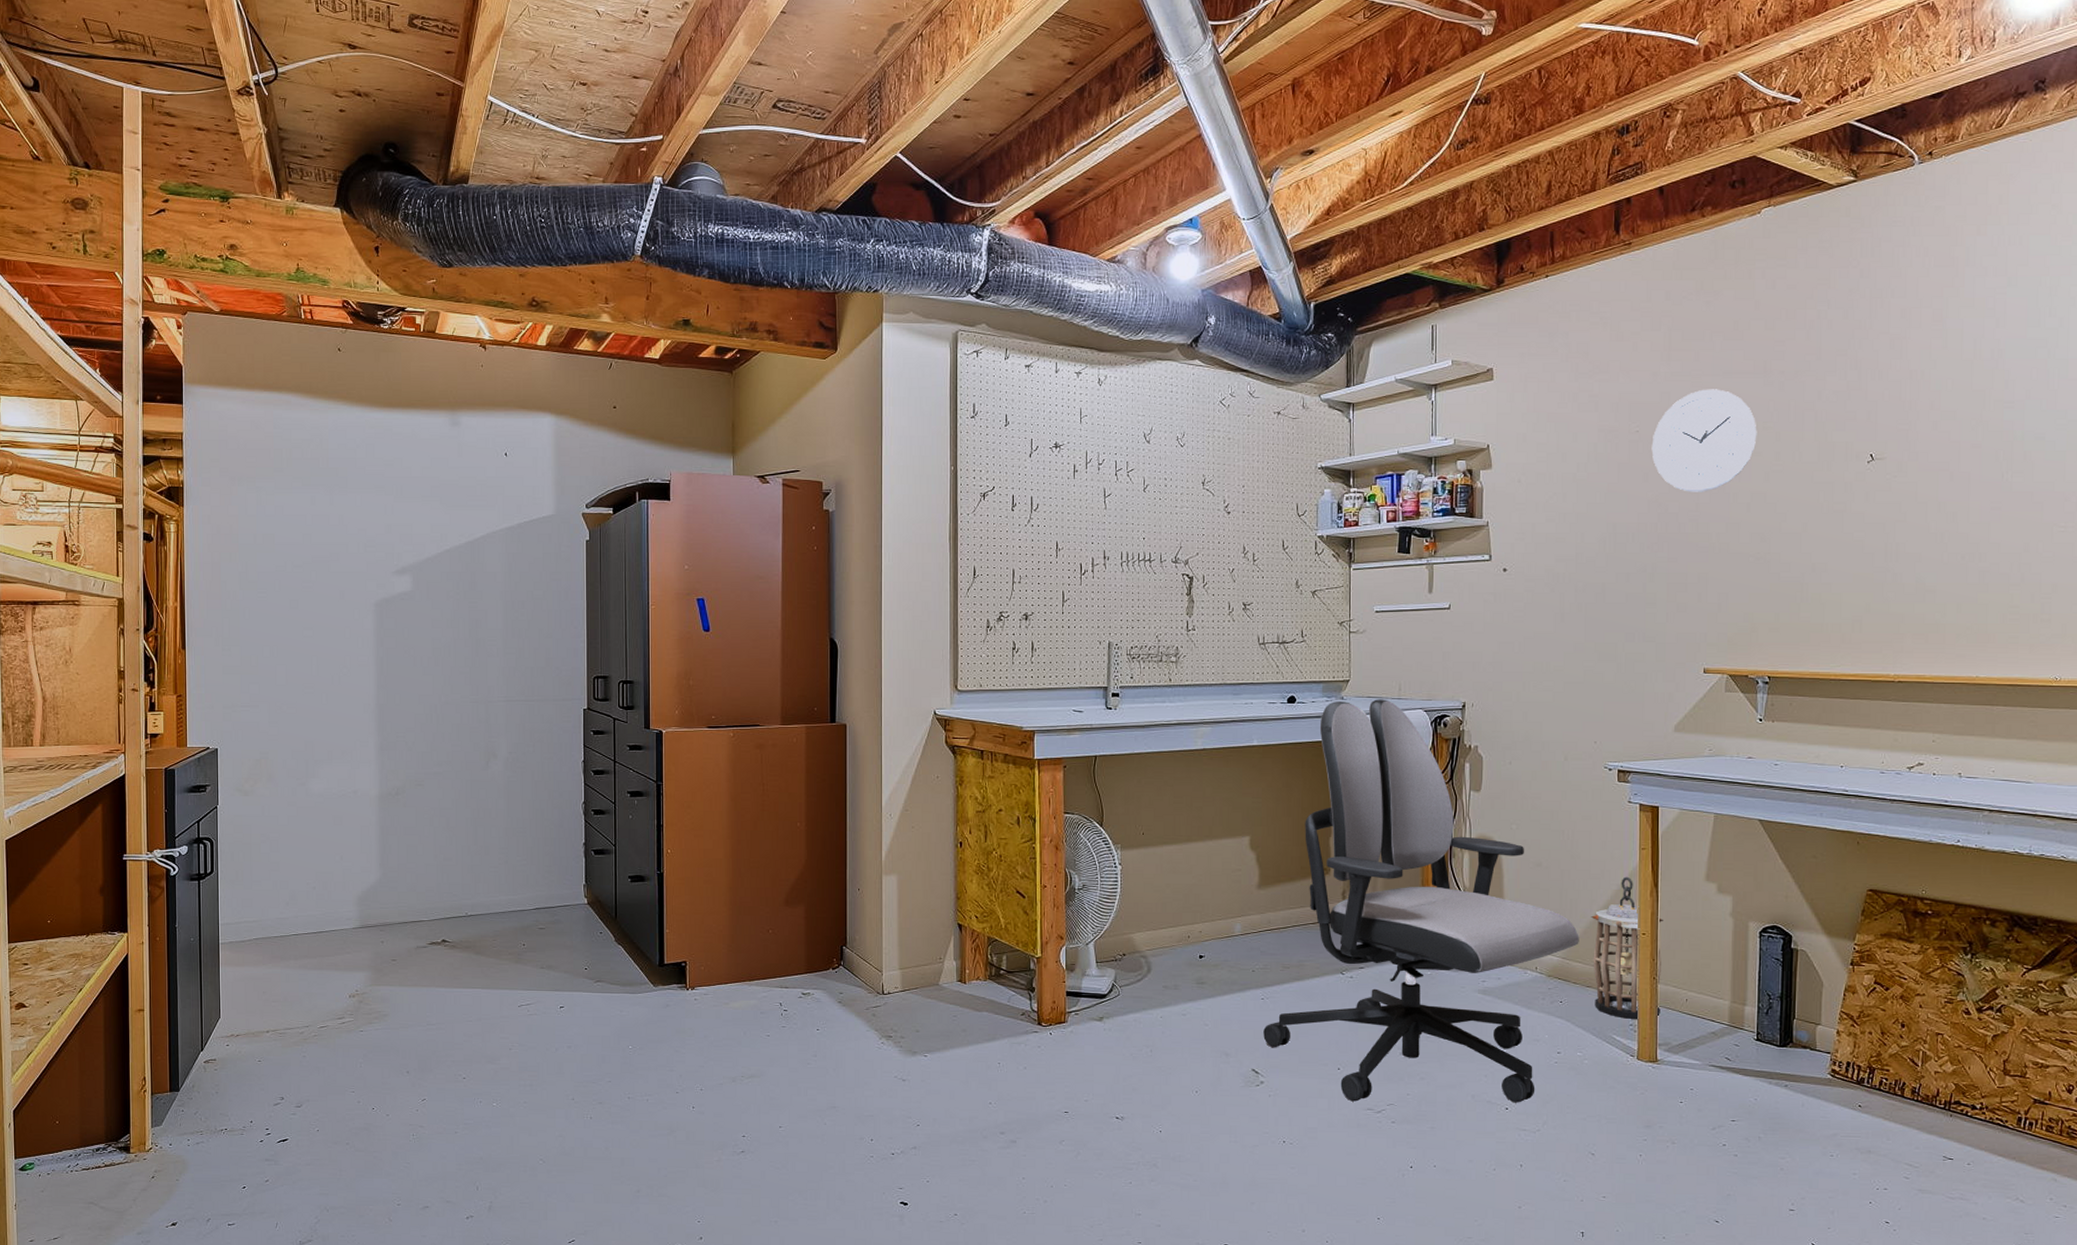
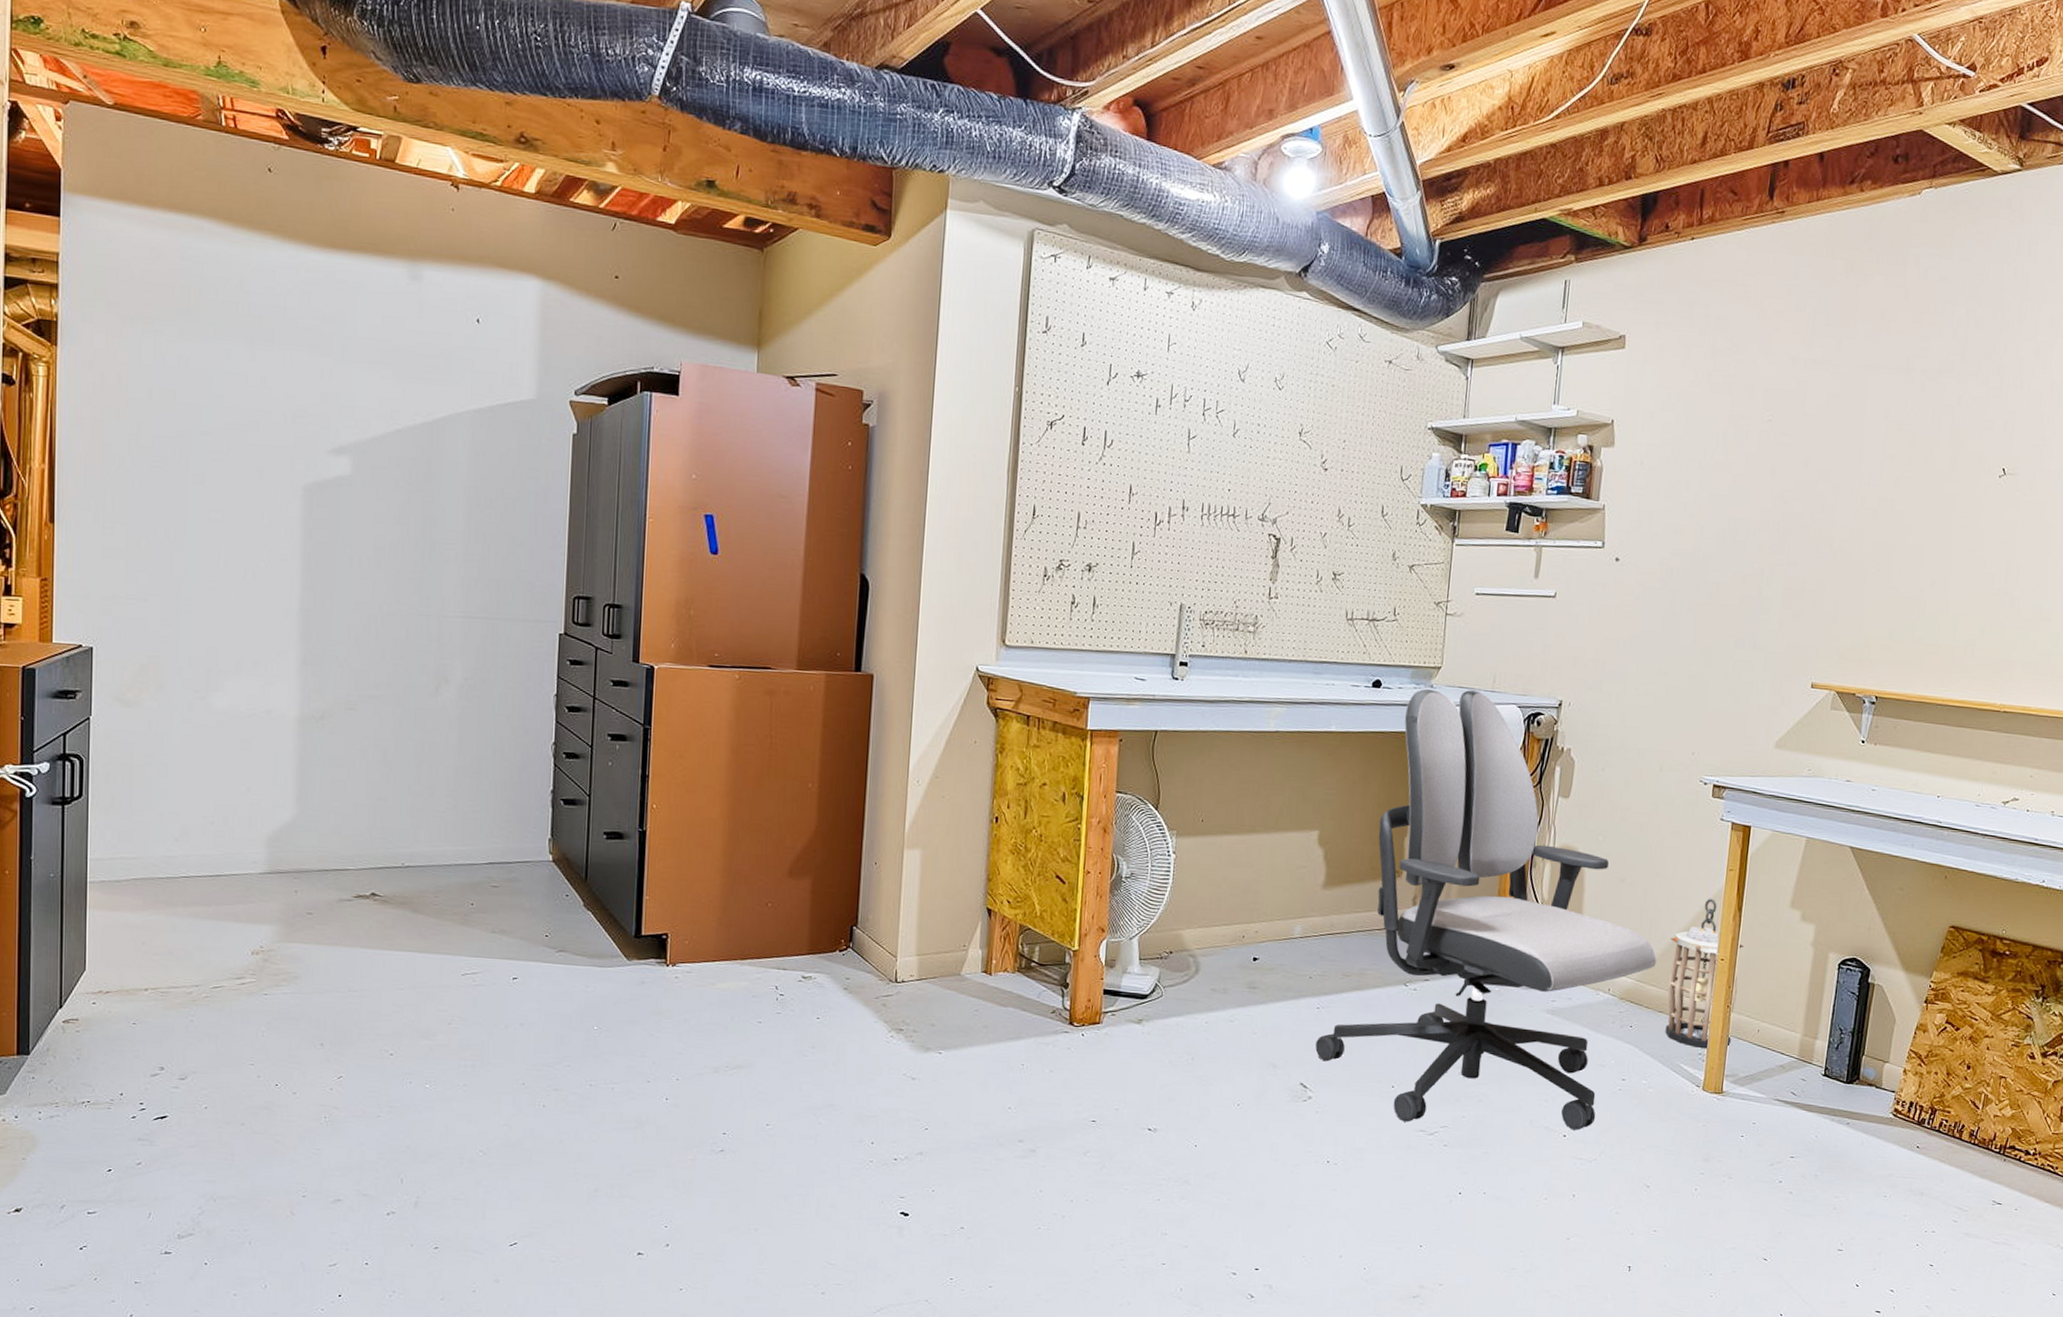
wall clock: present [1651,389,1757,492] -> none [1782,381,1893,494]

